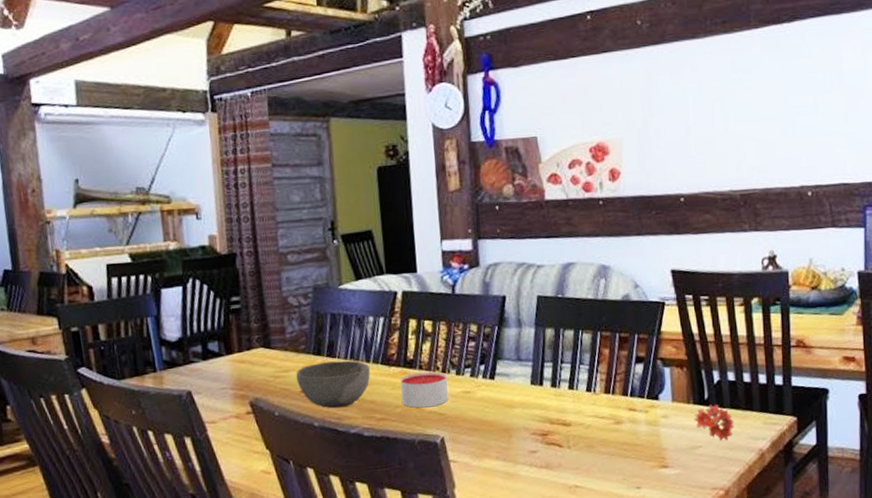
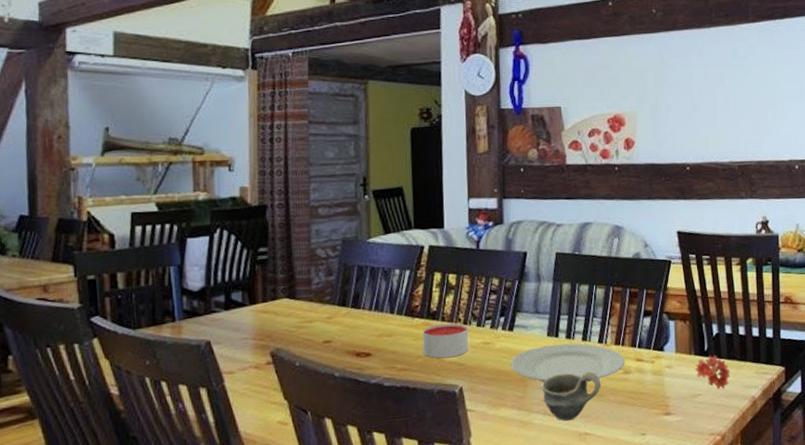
bowl: present [296,360,370,408] -> none [319,311,393,359]
plate: none [493,392,617,433] -> present [511,343,625,382]
cup: none [526,421,591,473] -> present [541,371,601,421]

